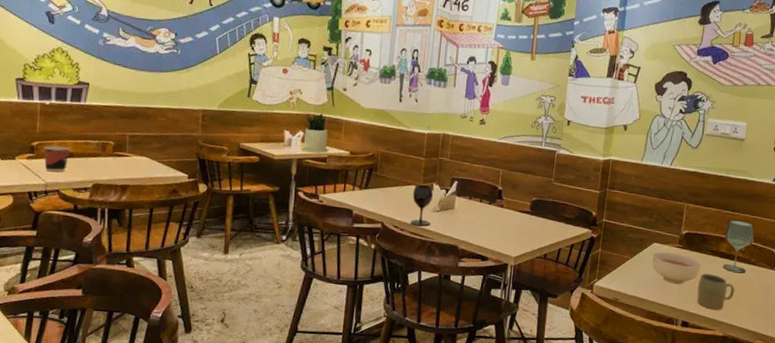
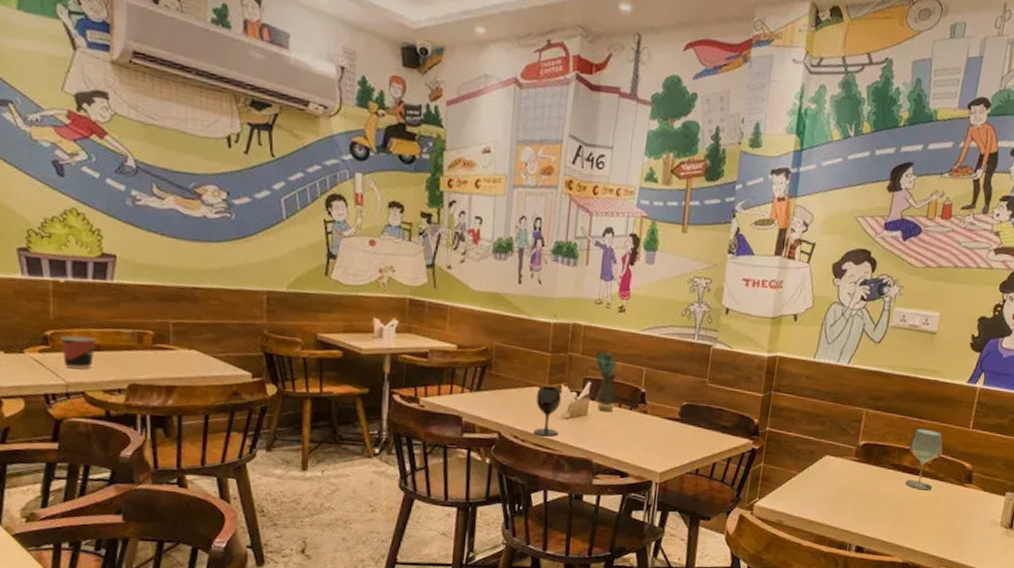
planter: present [302,113,329,154] -> none [396,297,430,347]
vase: none [460,154,479,207] -> present [594,348,618,413]
bowl: present [652,251,701,284] -> none [823,465,881,503]
mug: present [697,274,735,310] -> none [874,491,919,533]

